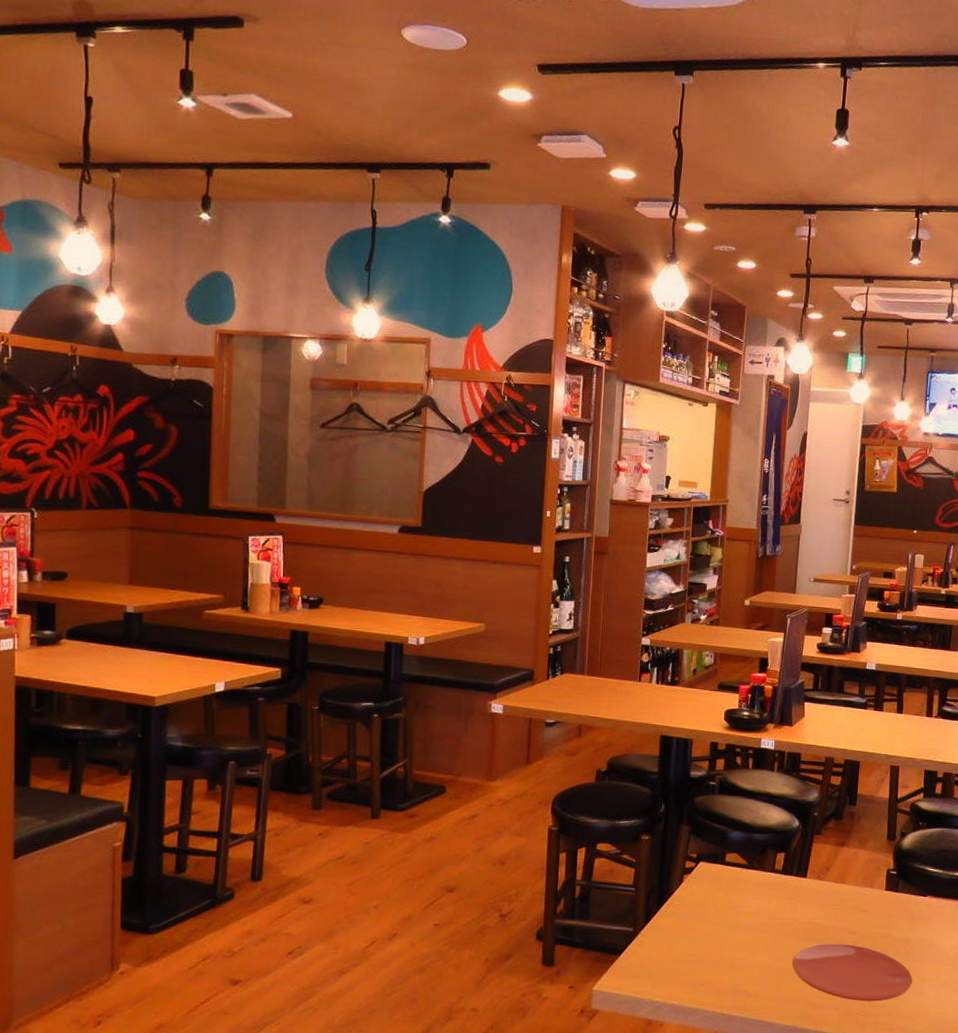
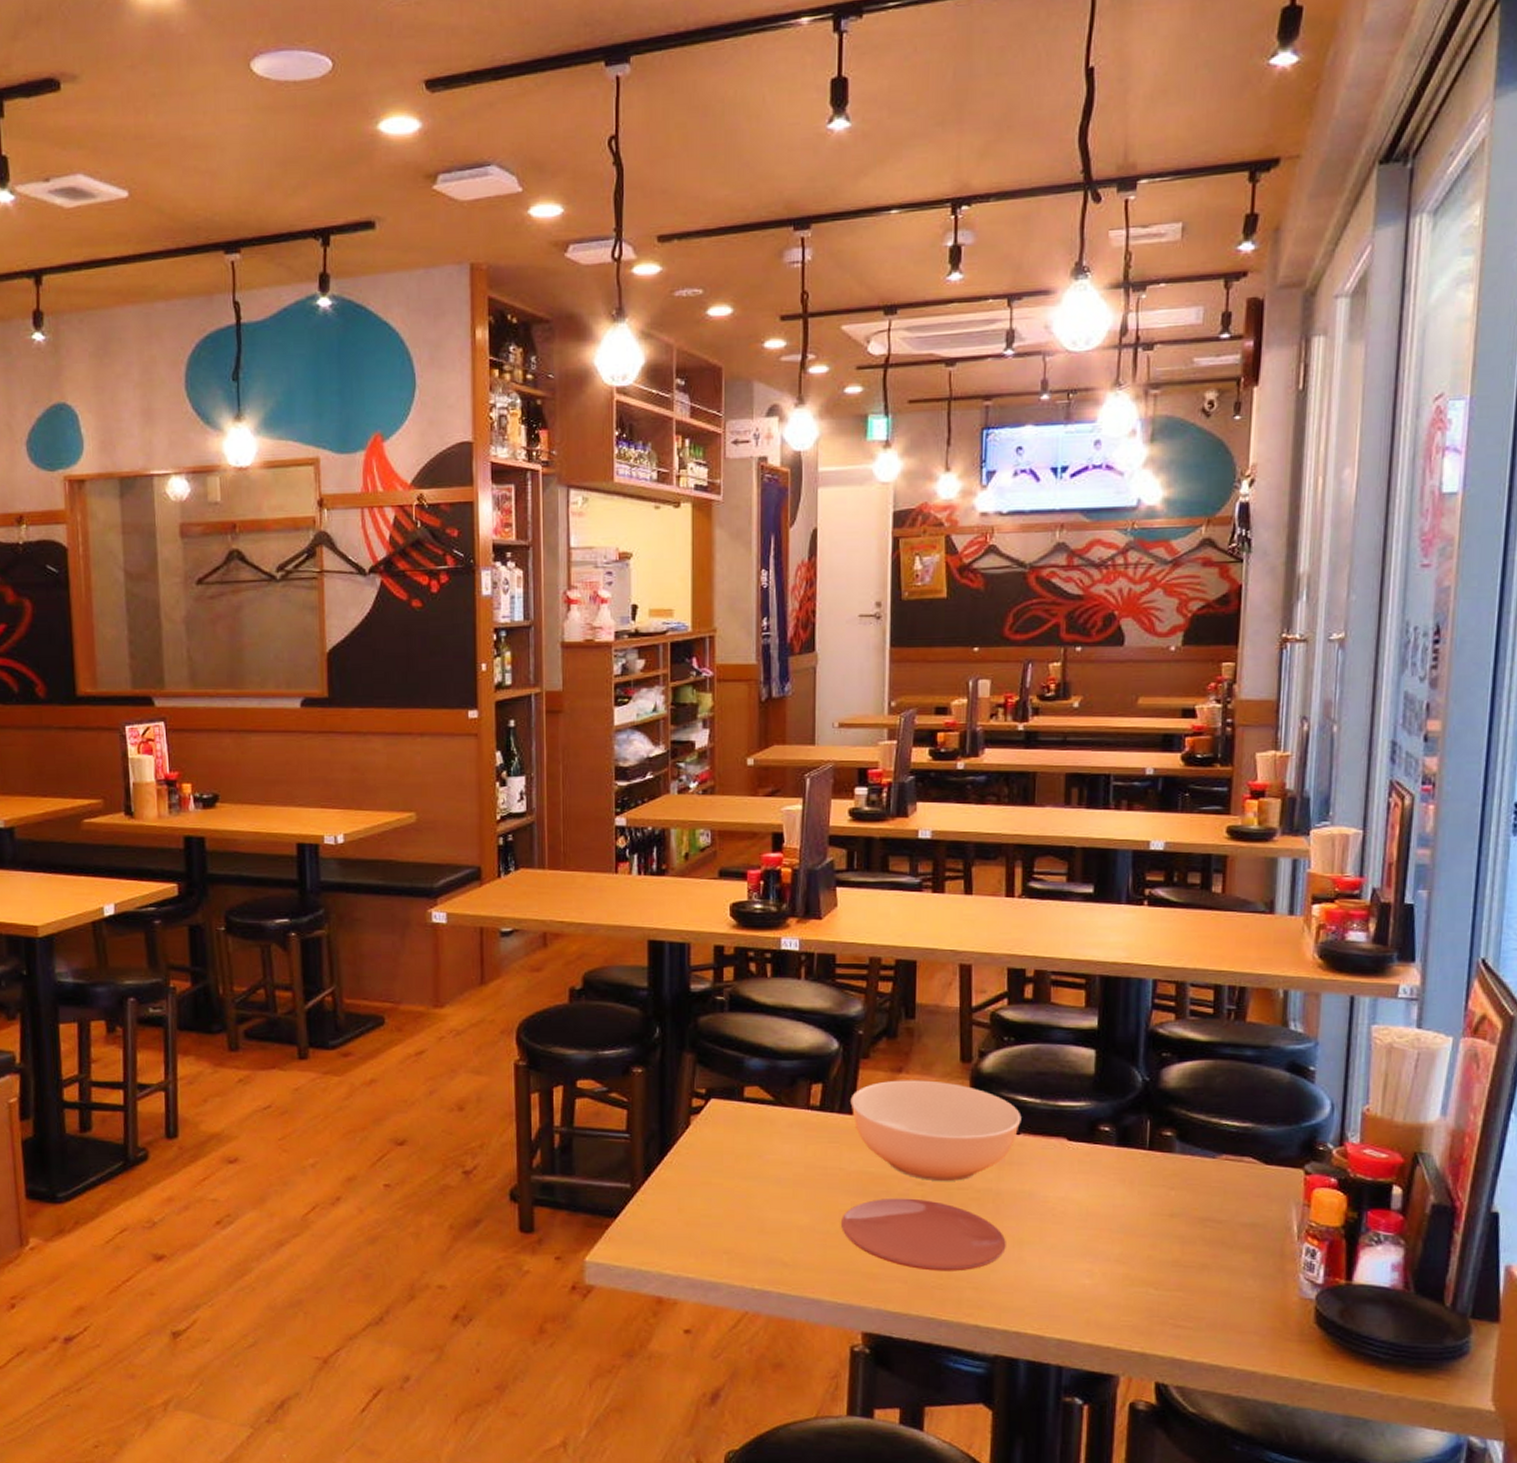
bowl: none [805,852,929,931] -> present [850,1080,1022,1181]

